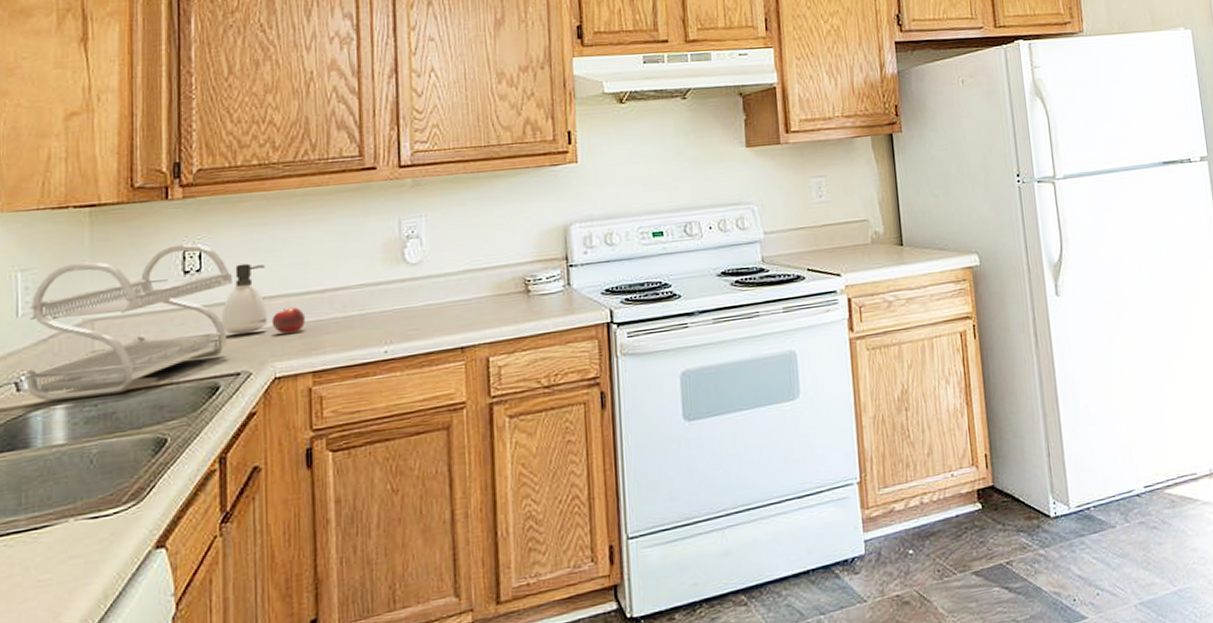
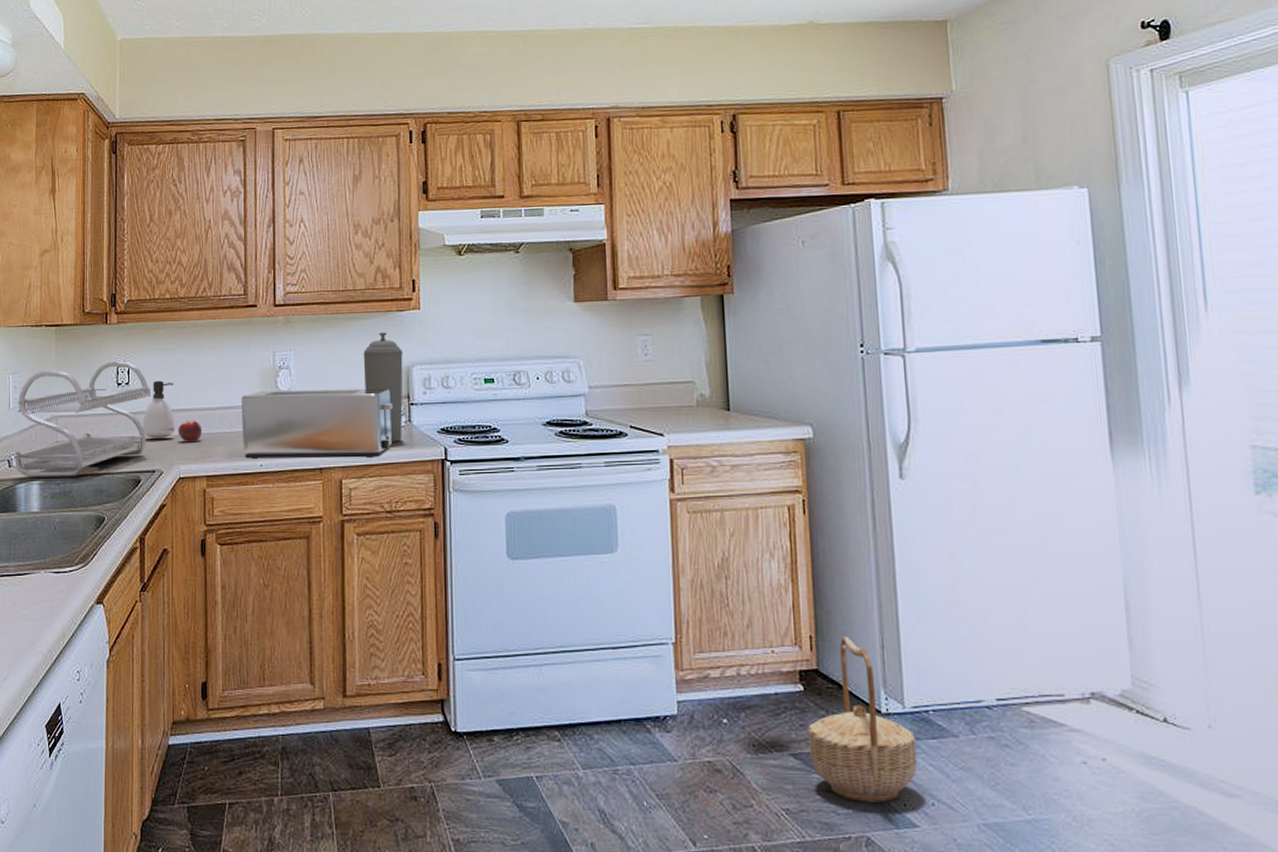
toaster: none [358,250,549,347] -> present [241,388,393,460]
canister: none [511,189,561,310] -> present [363,332,403,442]
basket: none [987,450,1083,606] -> present [807,637,917,803]

